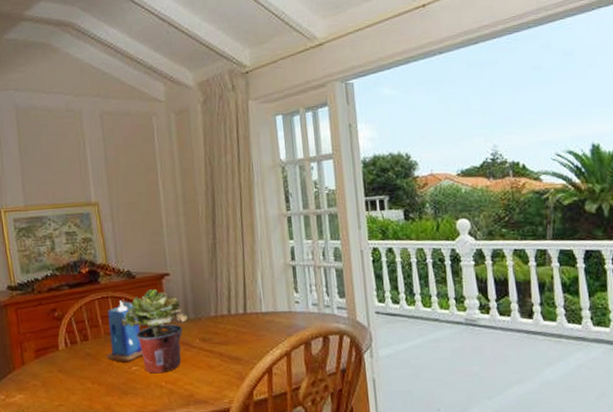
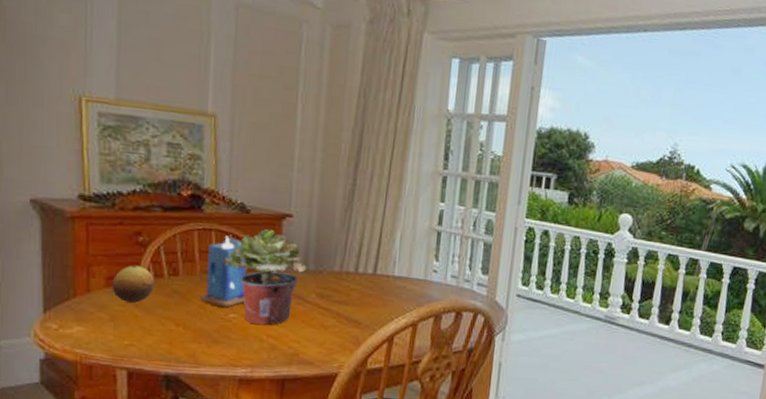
fruit: none [39,336,72,369] -> present [112,265,156,303]

